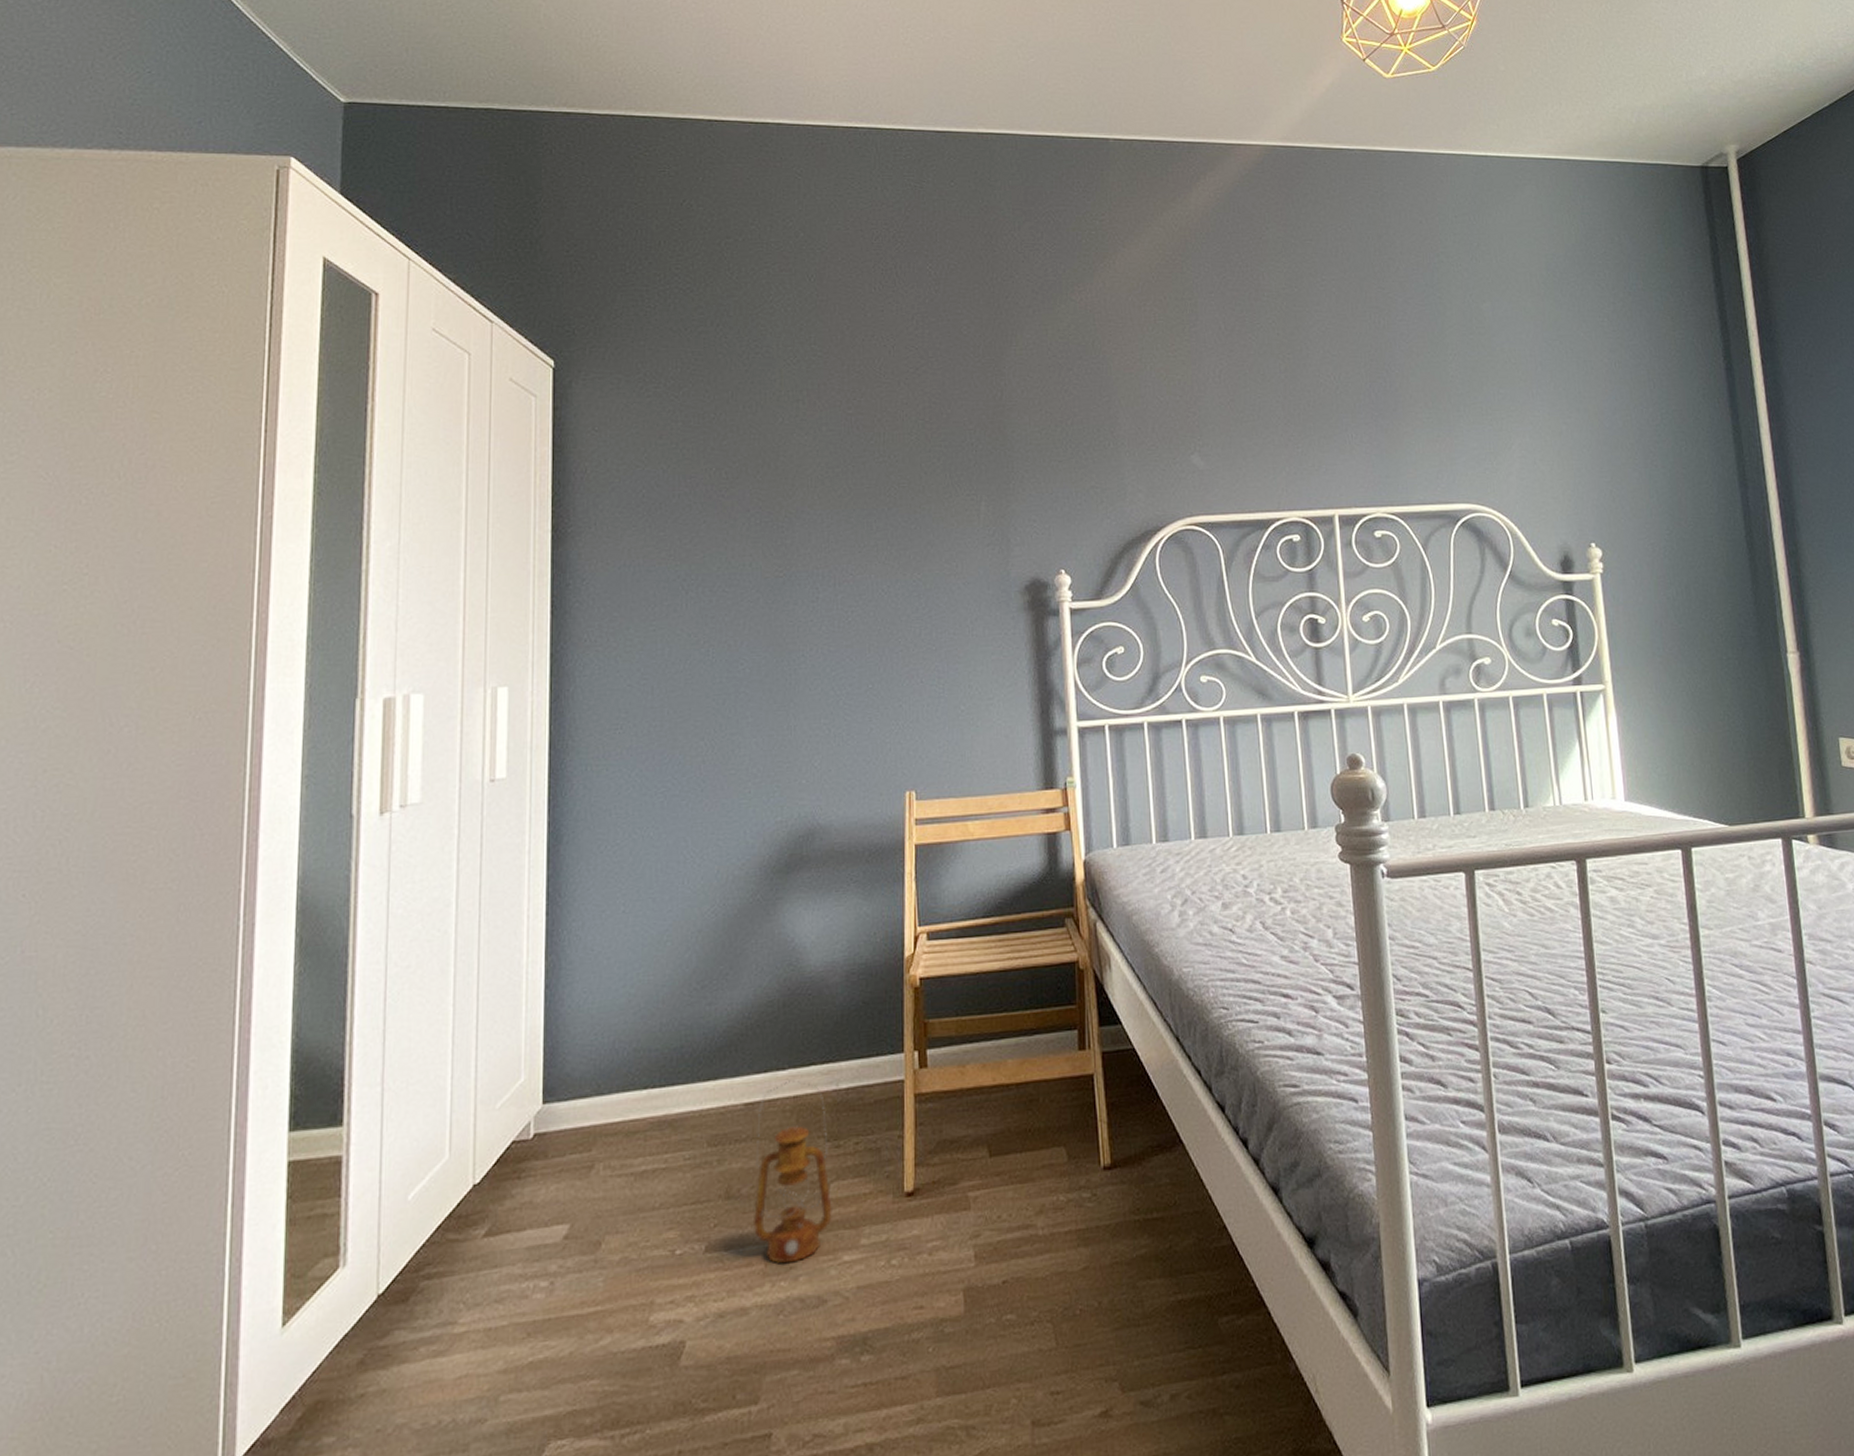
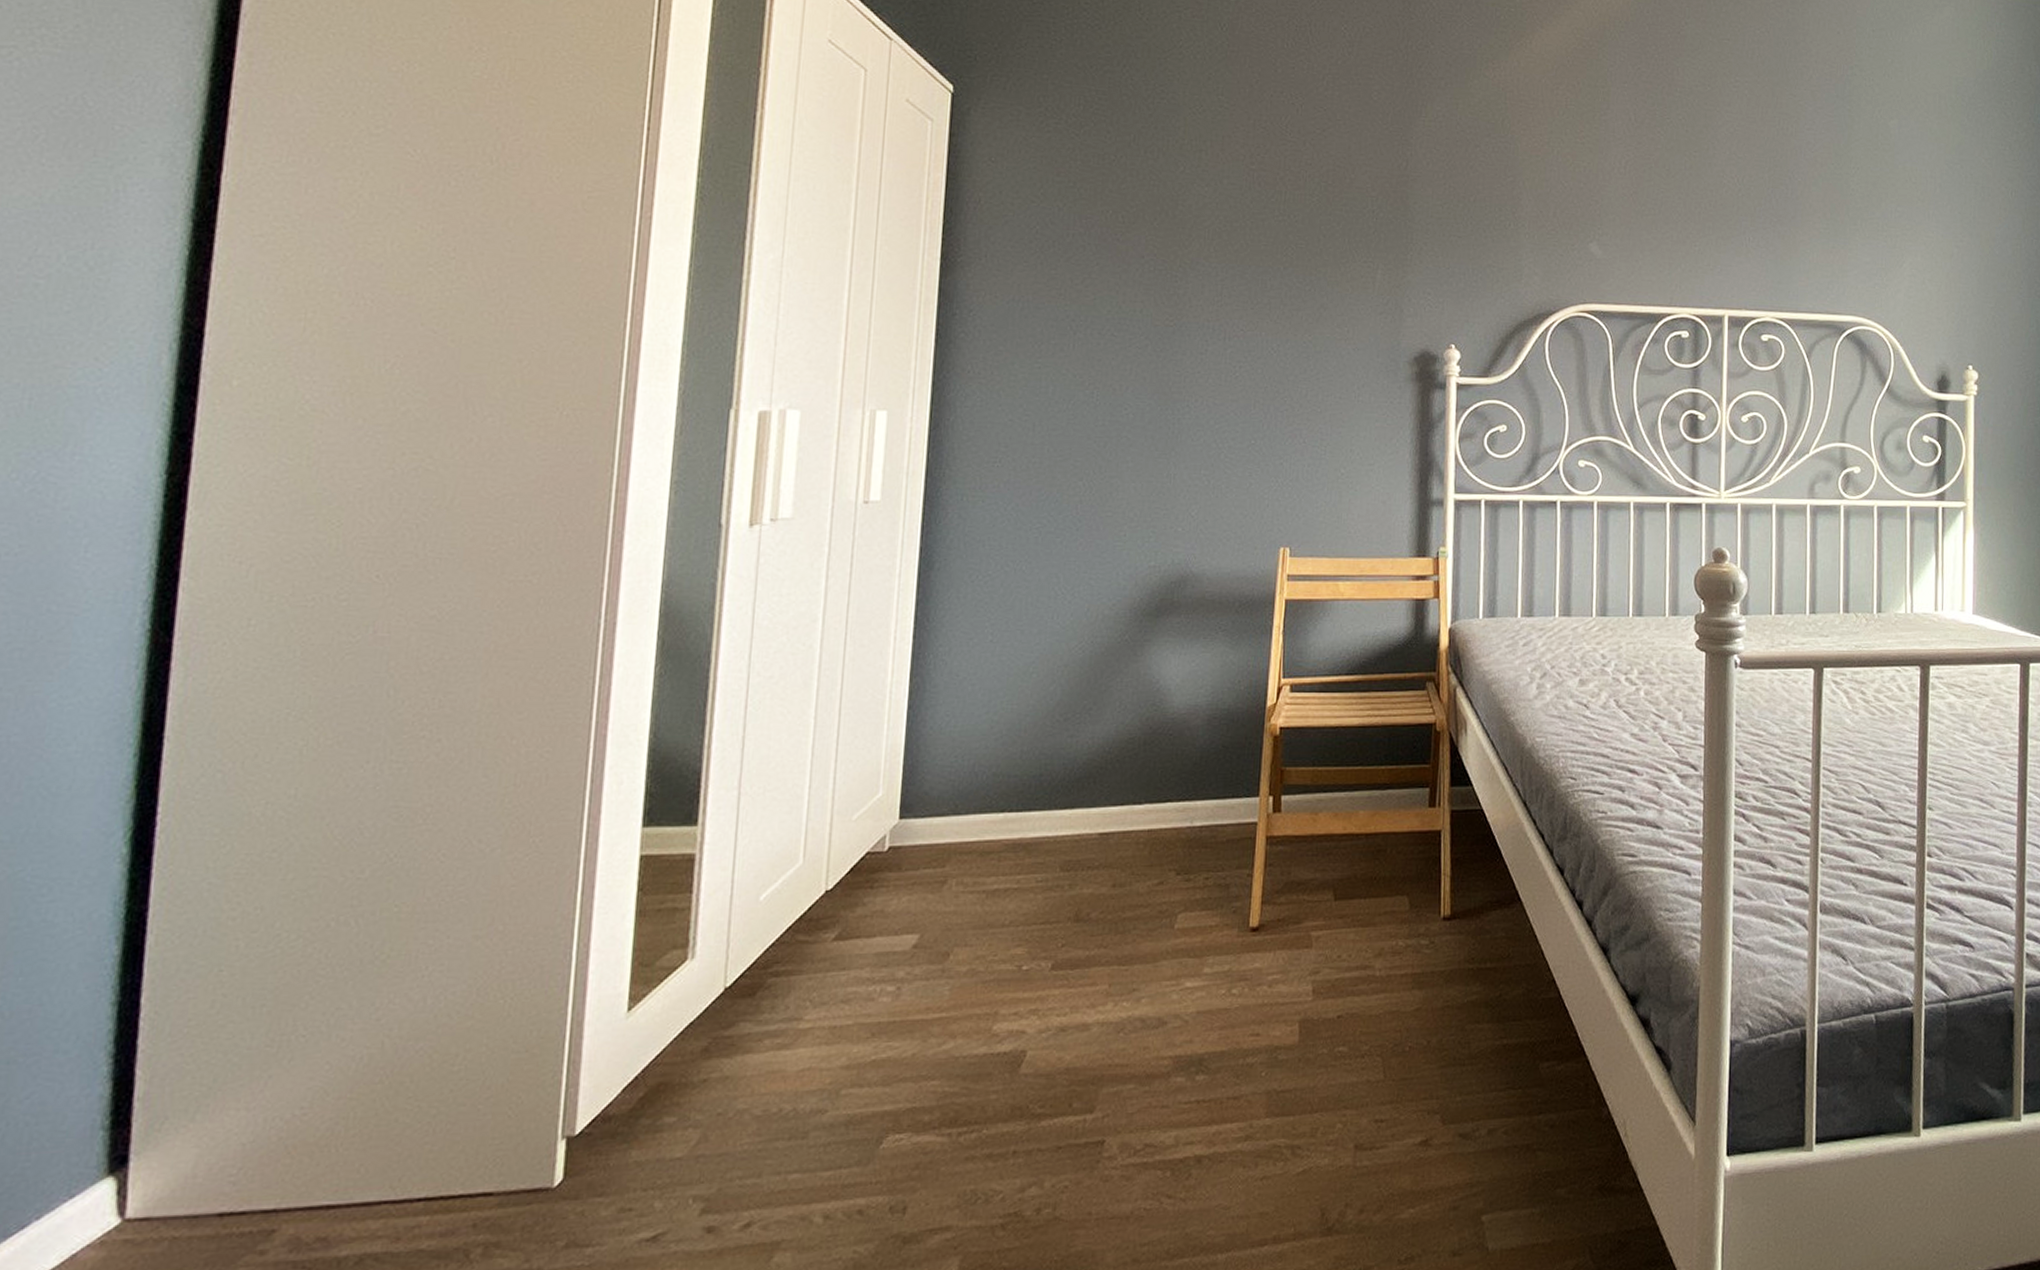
lantern: present [754,1080,832,1264] -> none [1100,814,1179,986]

